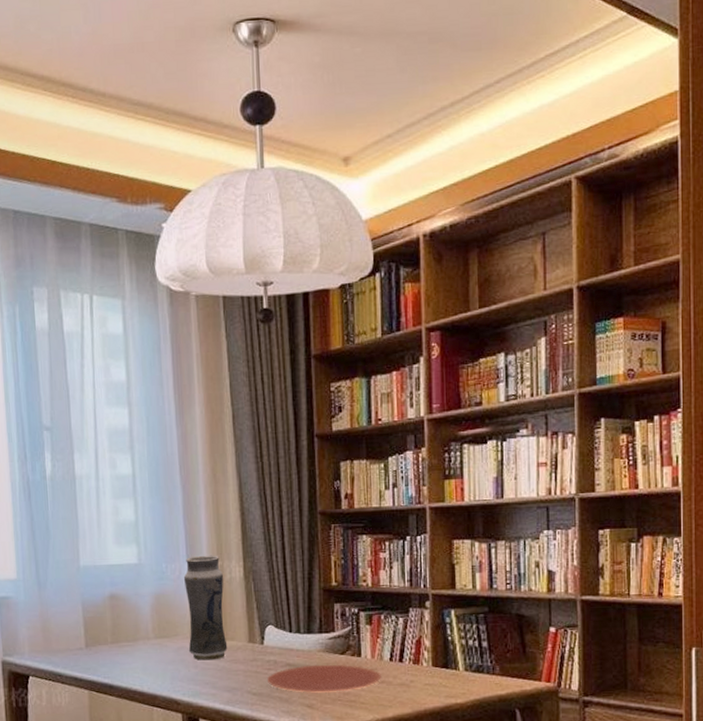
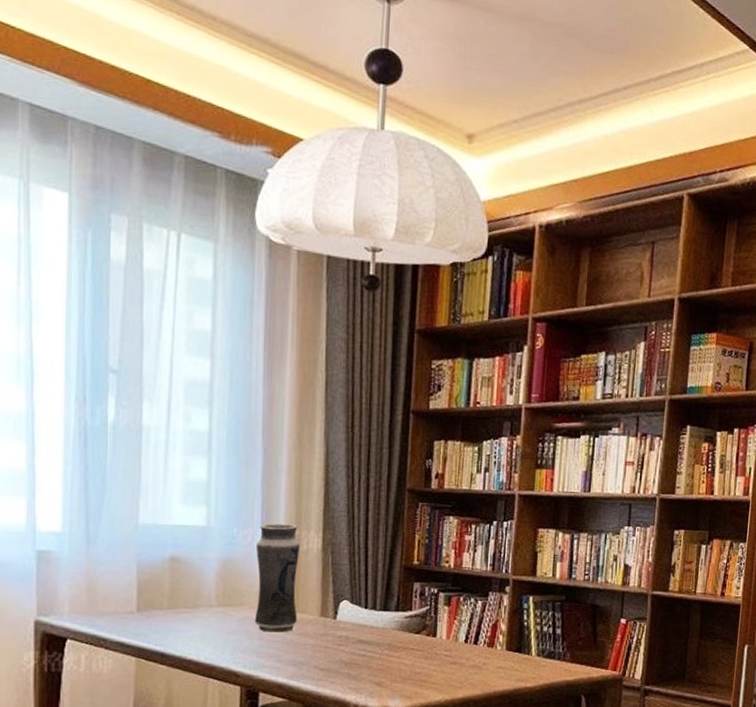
plate: present [267,664,383,693] -> none [337,643,456,671]

